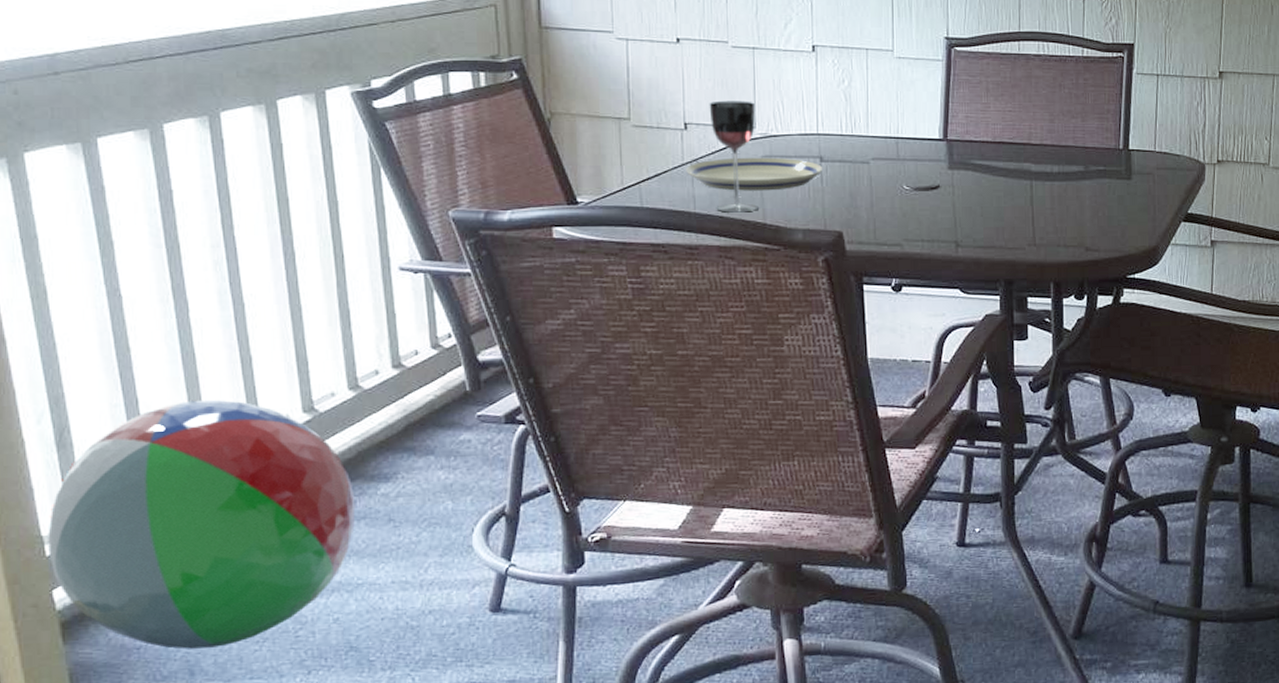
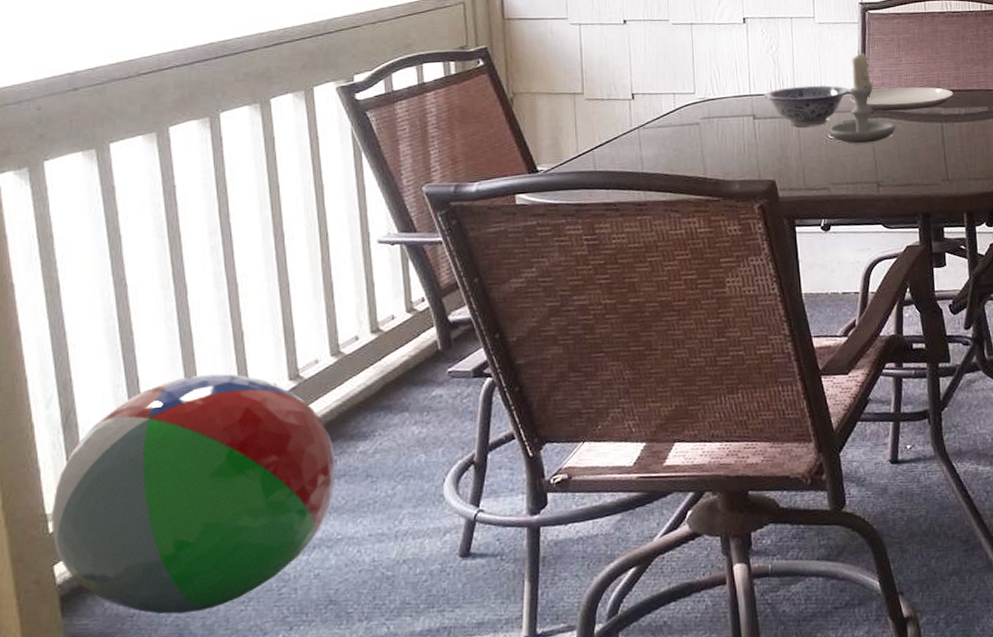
plate: present [686,157,823,191] -> none [634,118,756,151]
wineglass: present [709,100,759,213] -> none [653,70,700,171]
bowl: none [832,128,929,174] -> present [763,85,849,127]
candle: none [905,92,980,198] -> present [829,50,896,144]
plate: none [929,137,1047,164] -> present [850,87,954,111]

